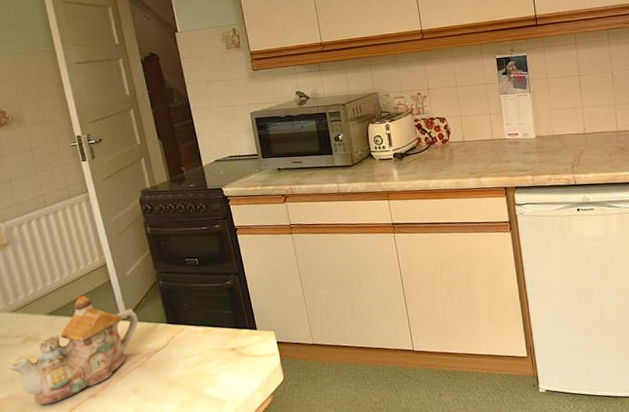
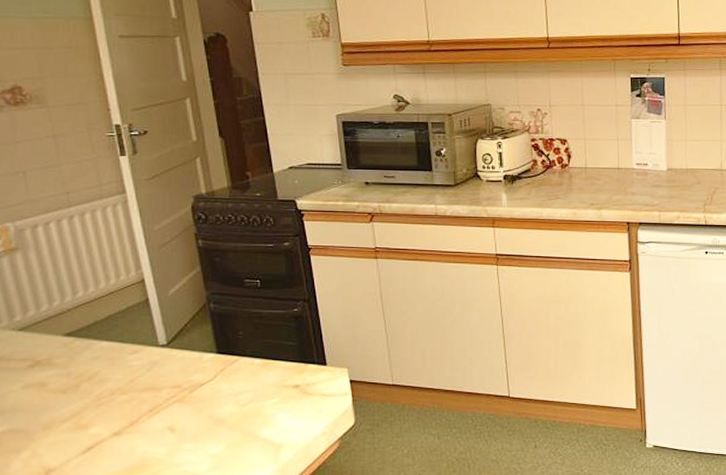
teapot: present [8,296,138,405] -> none [9,316,181,442]

